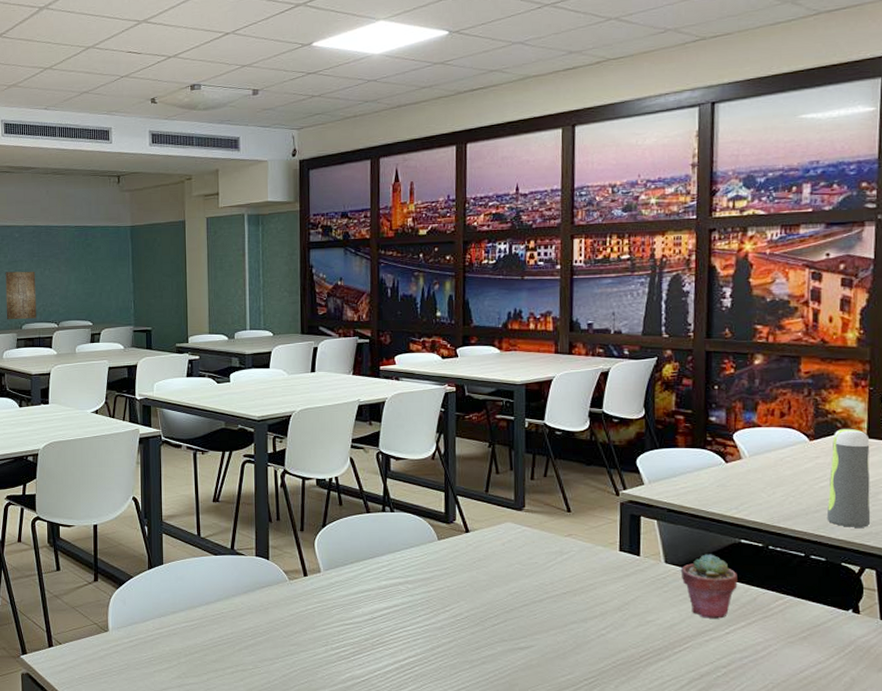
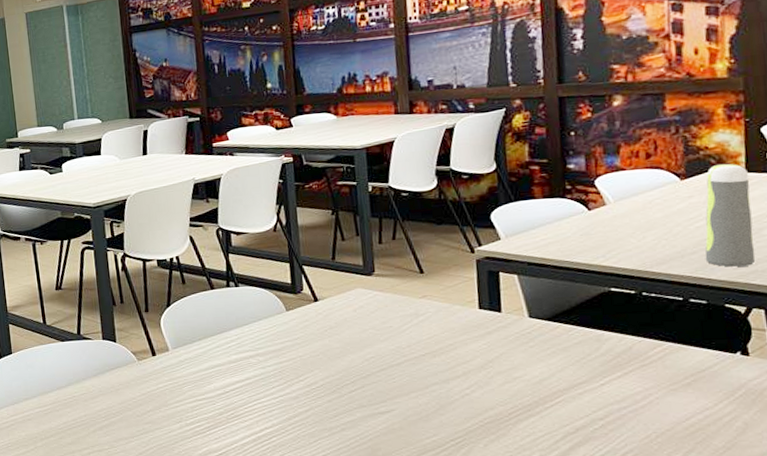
potted succulent: present [680,554,738,619] -> none [546,305,610,371]

